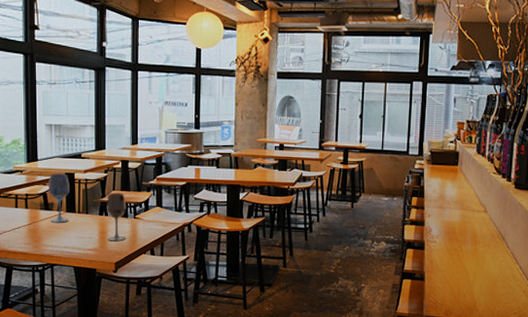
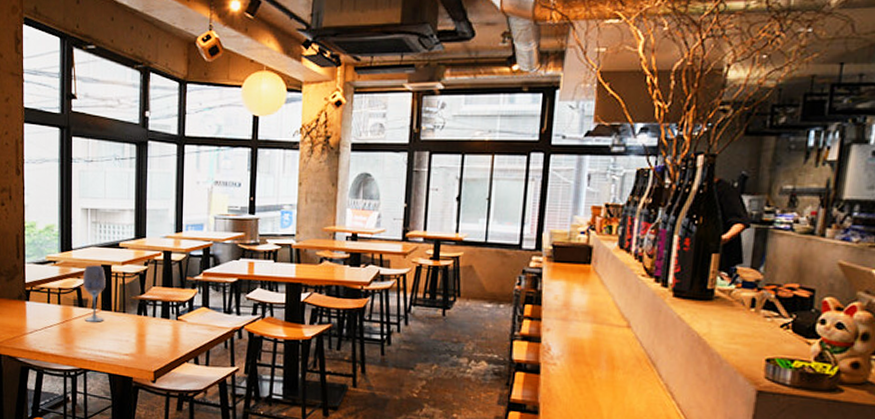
wine glass: present [107,193,127,242] -> none [146,289,168,347]

